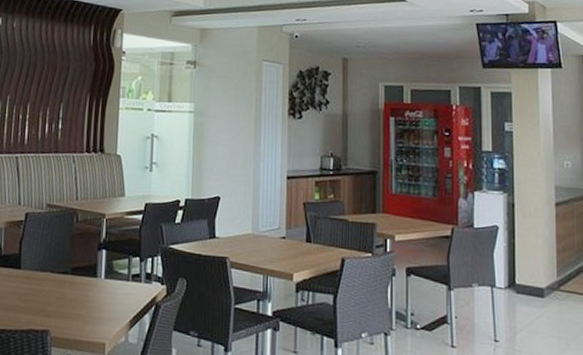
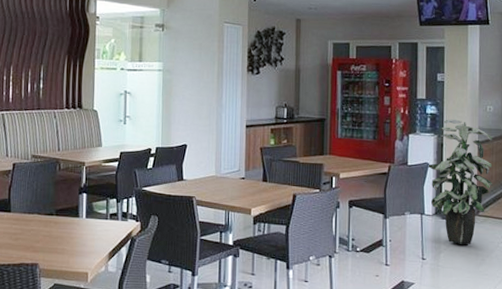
indoor plant: none [498,175,576,325] -> present [428,119,493,244]

